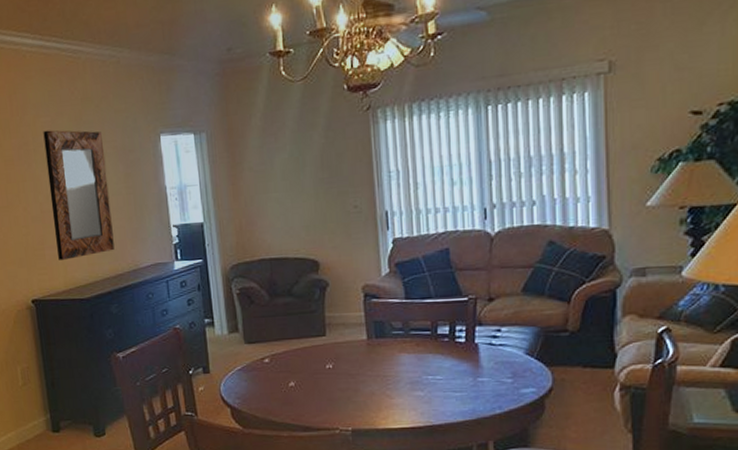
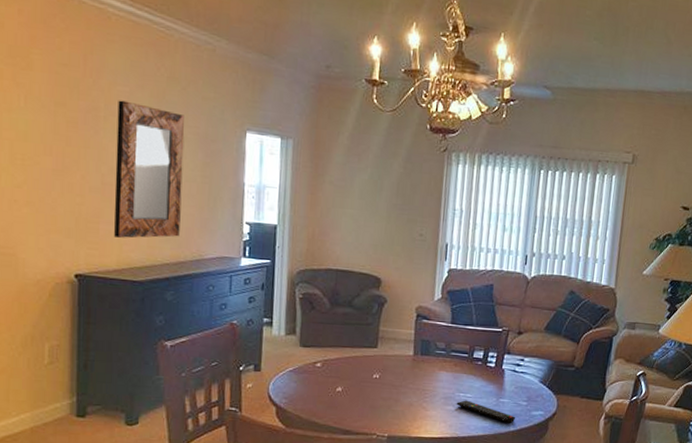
remote control: none [425,383,500,405] -> present [456,400,515,423]

